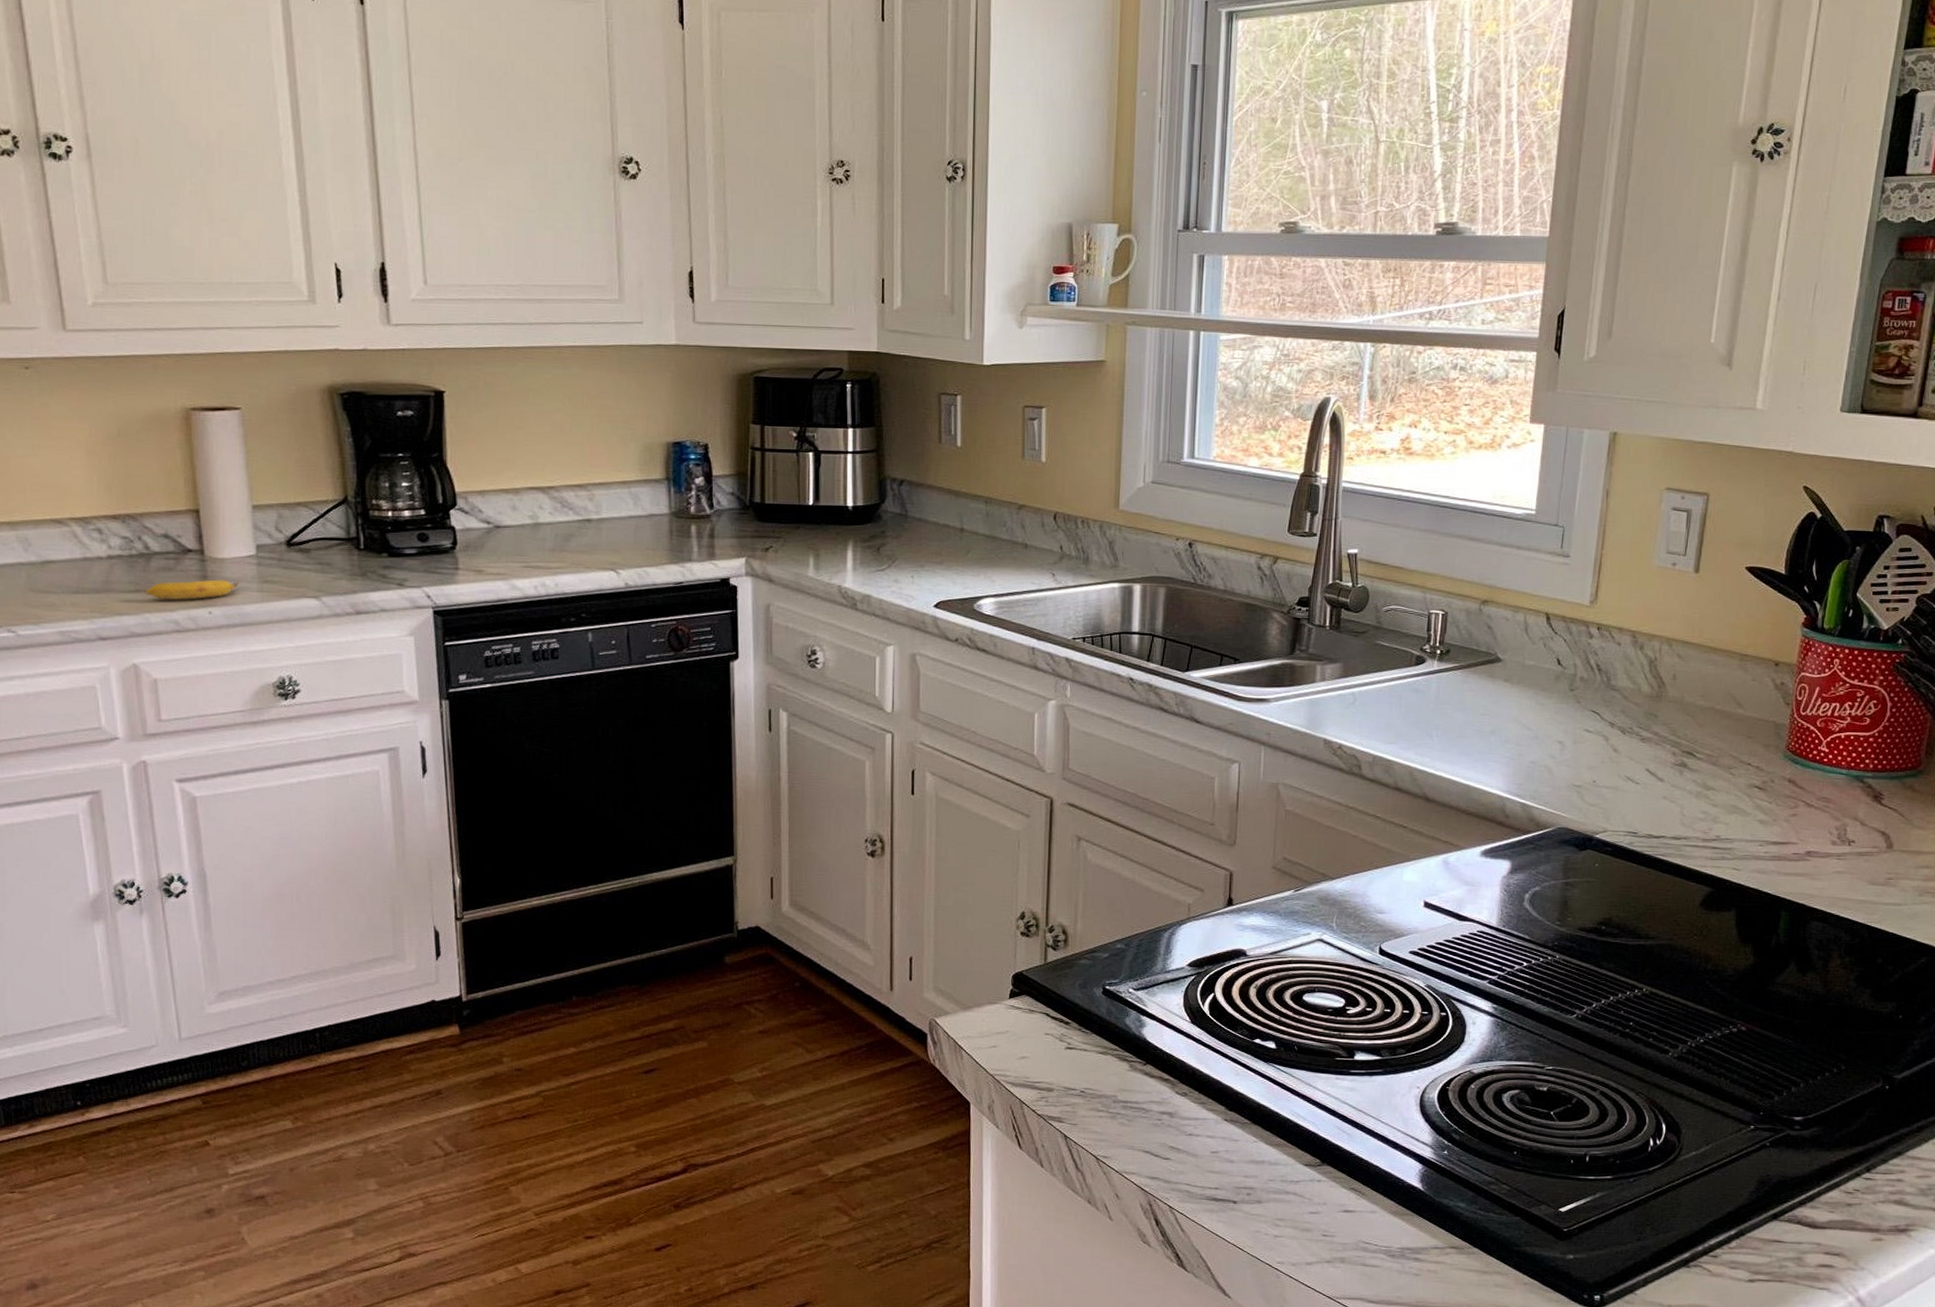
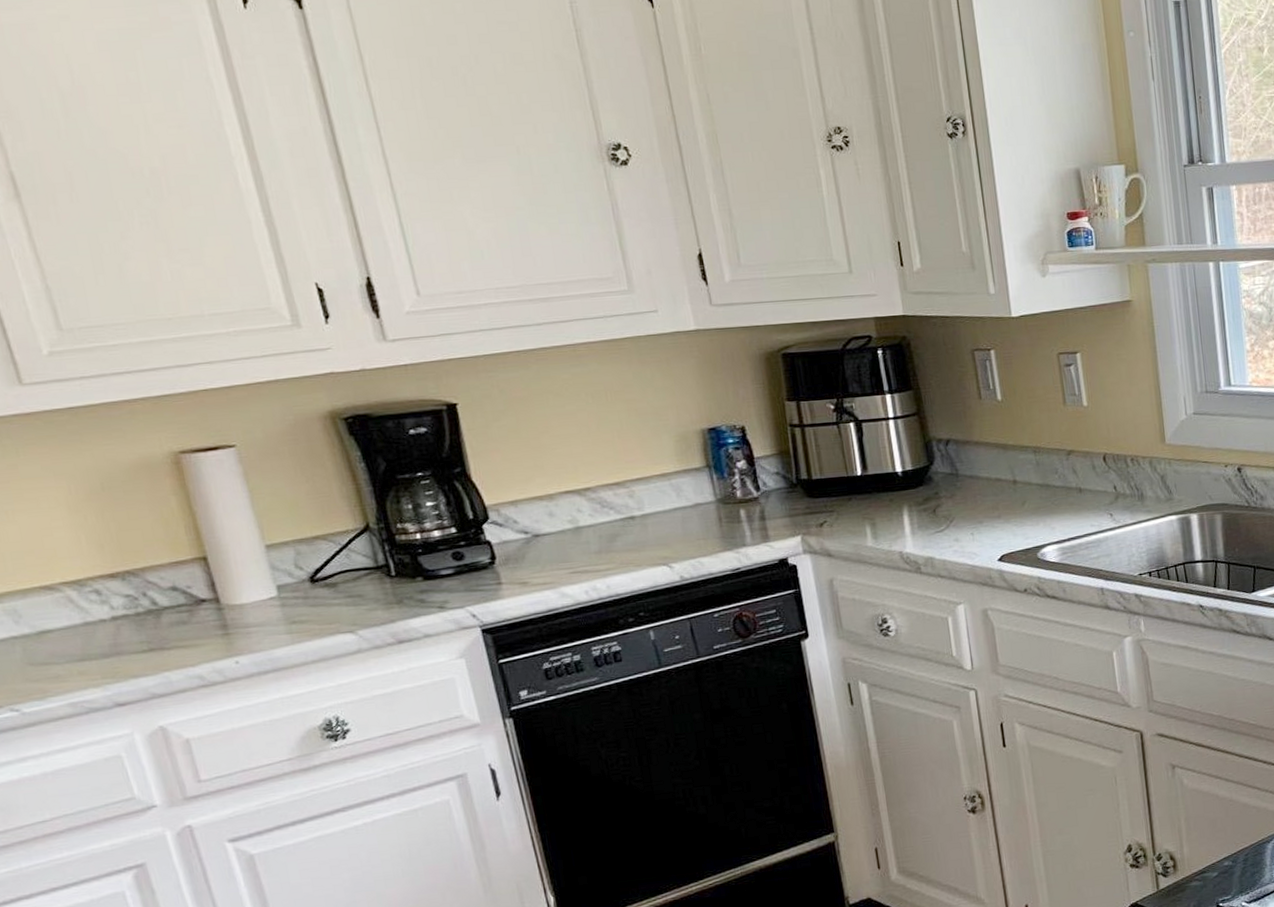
banana: present [145,579,244,601] -> none [160,623,269,656]

